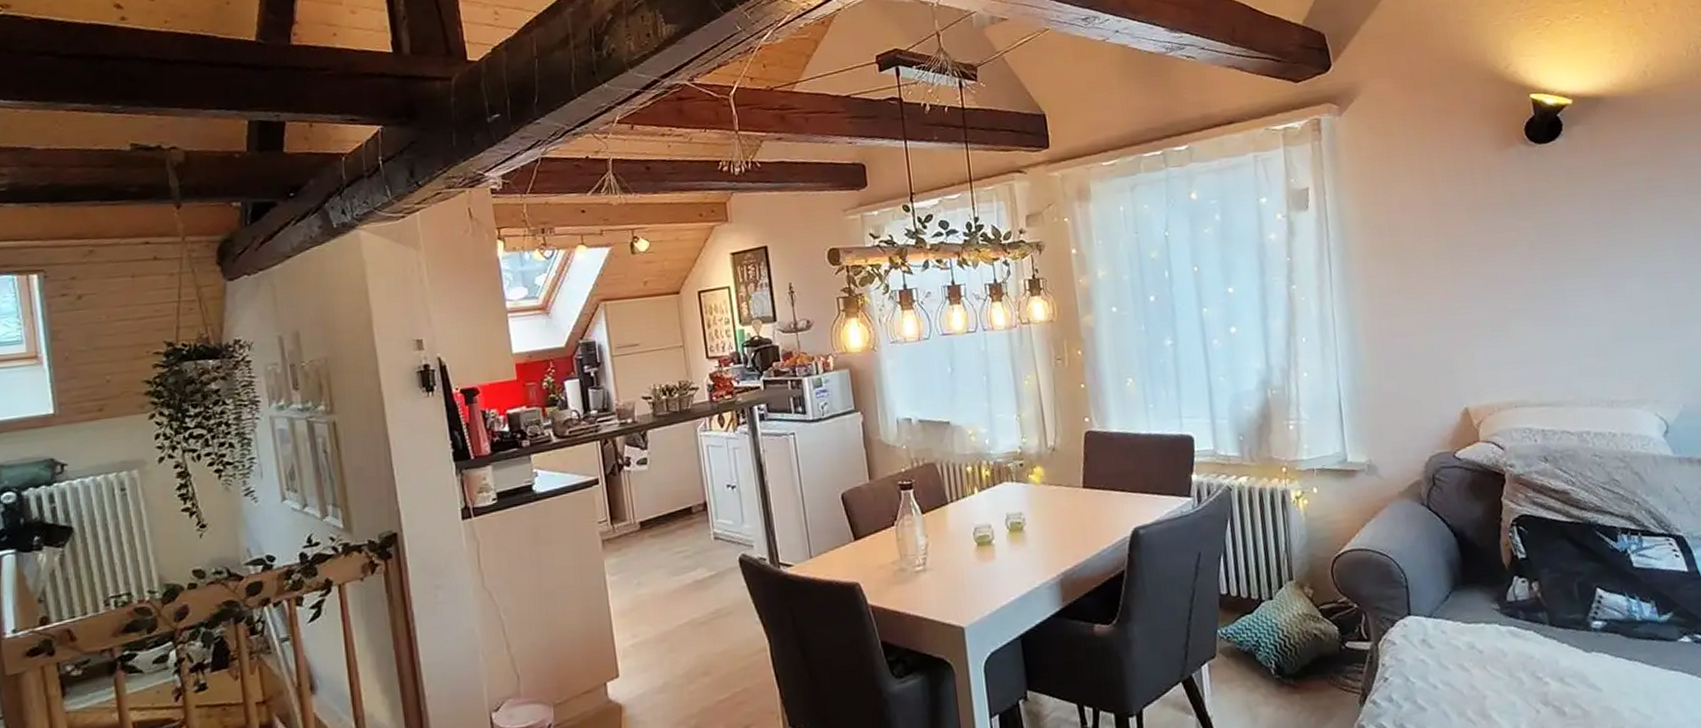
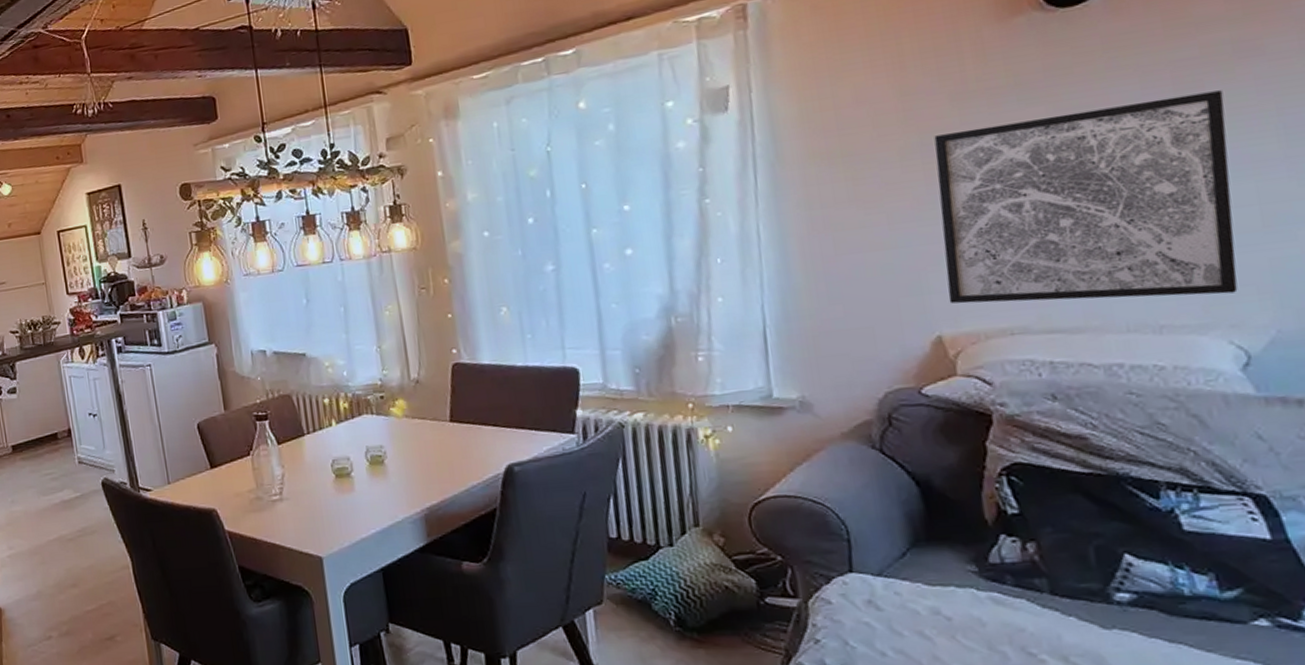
wall art: none [1457,217,1658,381] -> present [934,90,1238,304]

